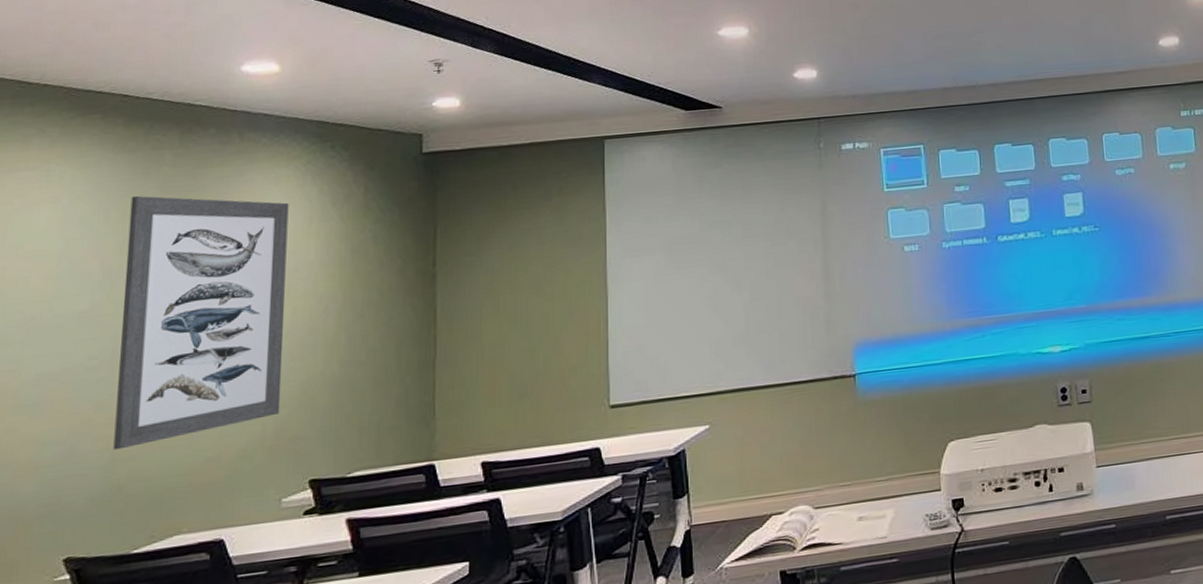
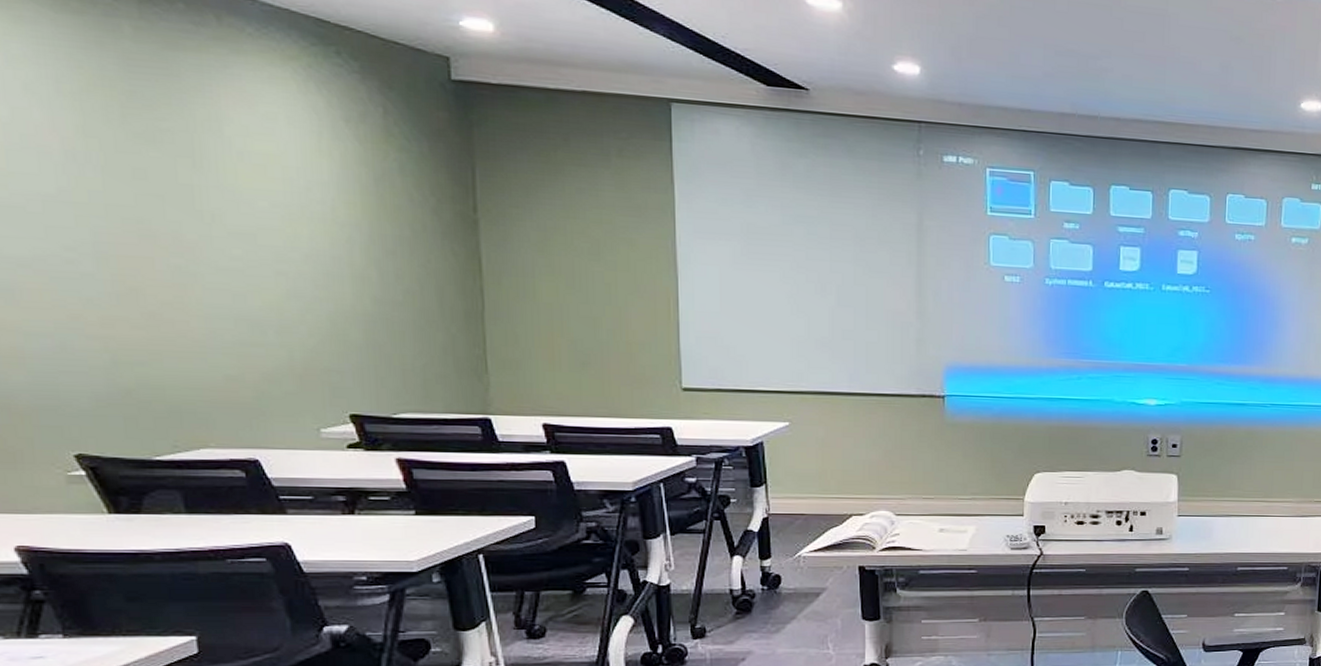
wall art: present [113,195,289,450] -> none [86,68,308,353]

